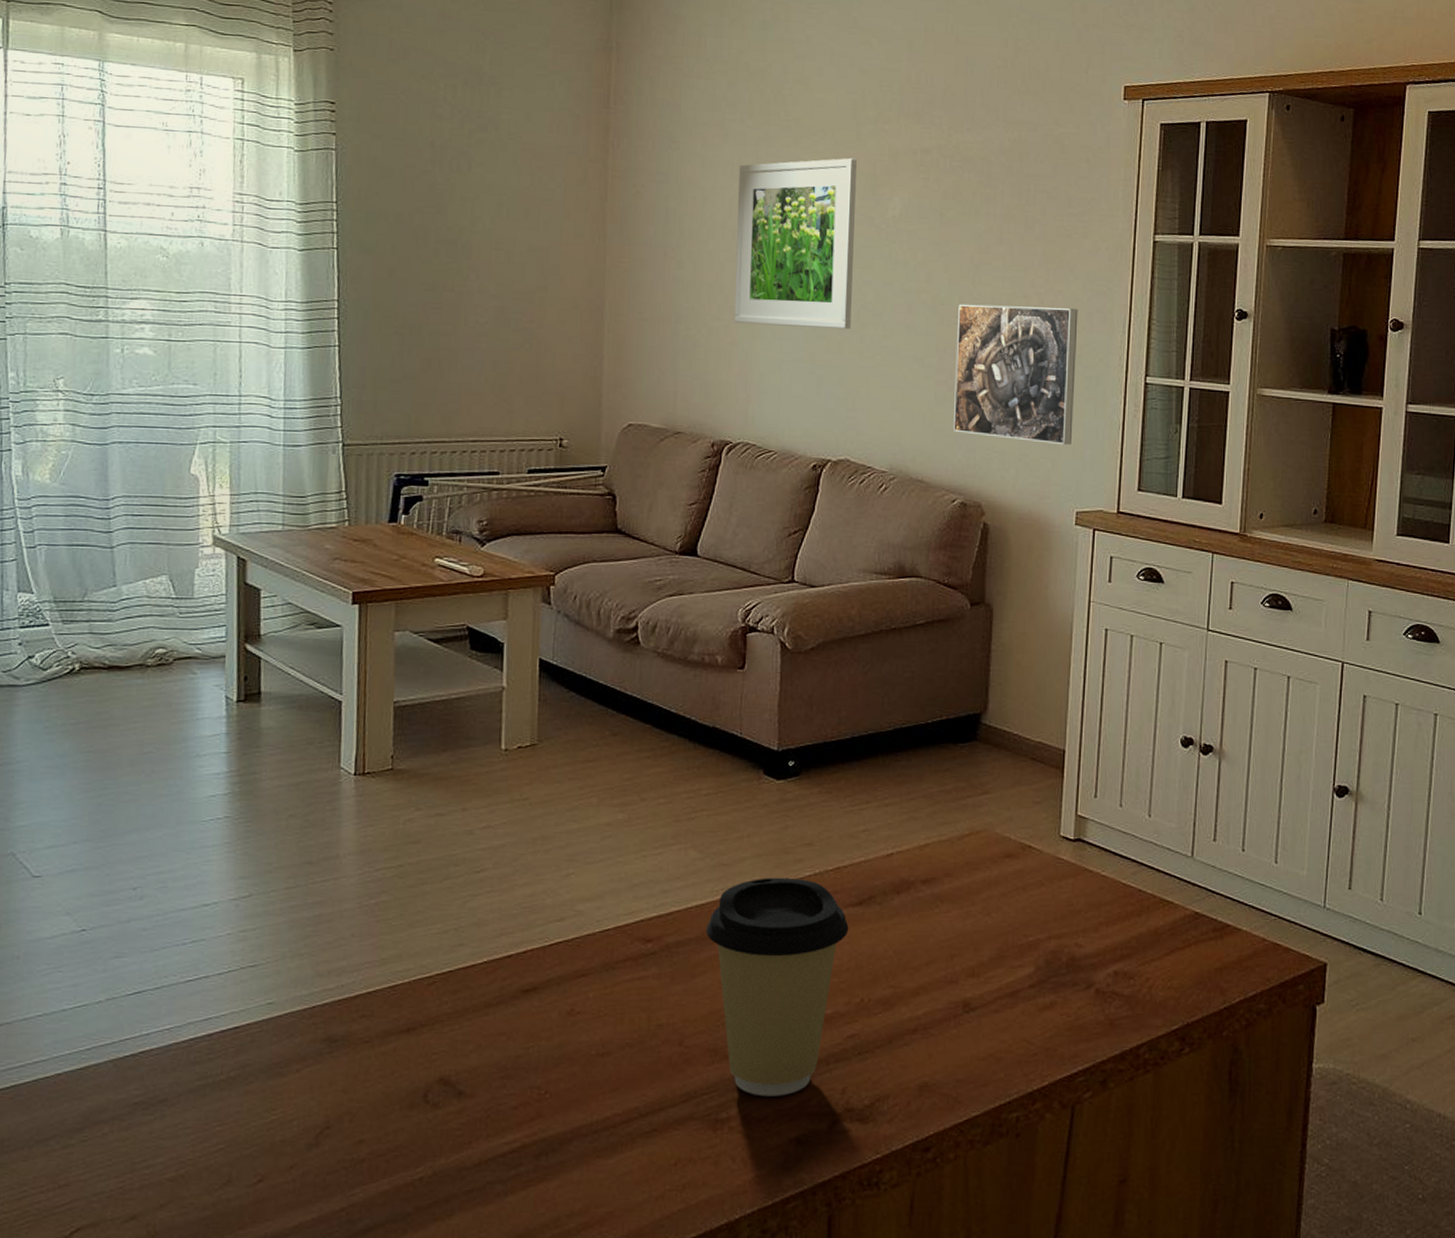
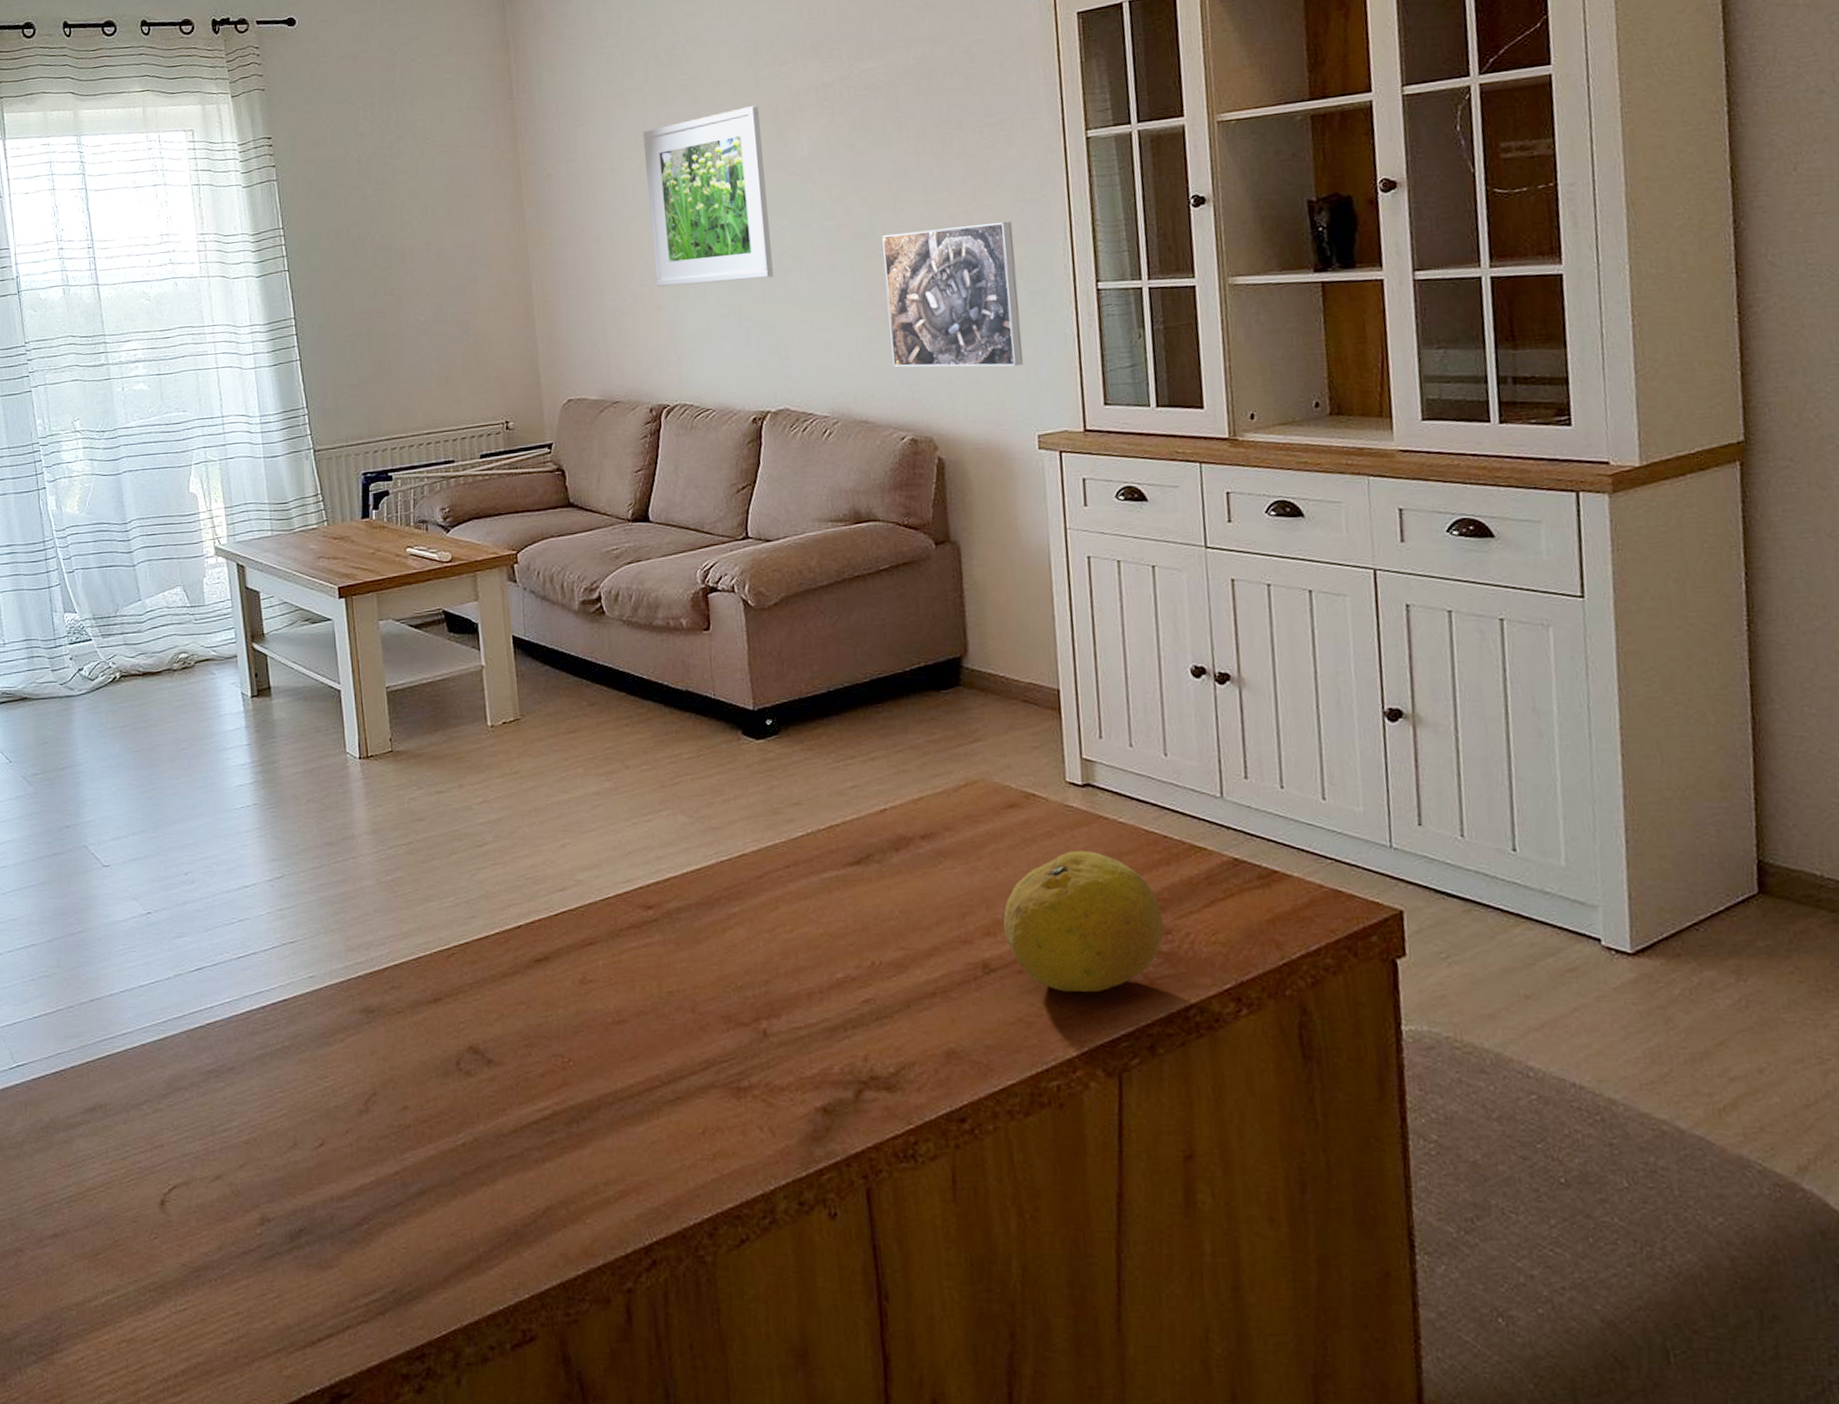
coffee cup: present [705,877,849,1097] -> none [704,838,850,1064]
fruit: none [987,900,1128,1031] -> present [1003,851,1164,993]

